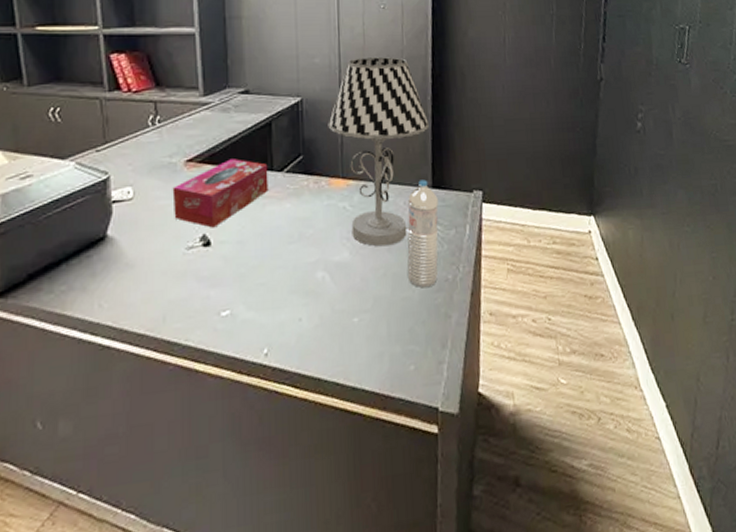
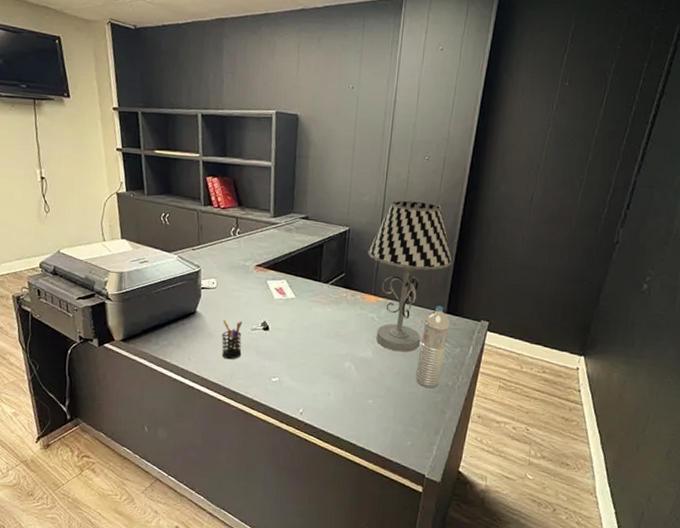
pen holder: none [146,239,176,297] -> present [222,320,243,360]
tissue box: present [172,159,269,228] -> none [244,268,317,318]

